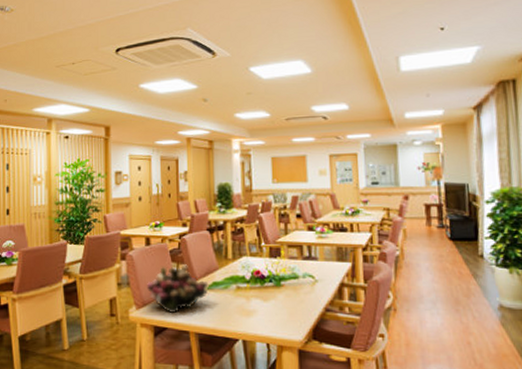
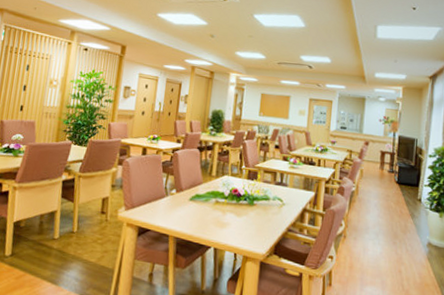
flower arrangement: present [147,264,209,314] -> none [137,175,192,218]

